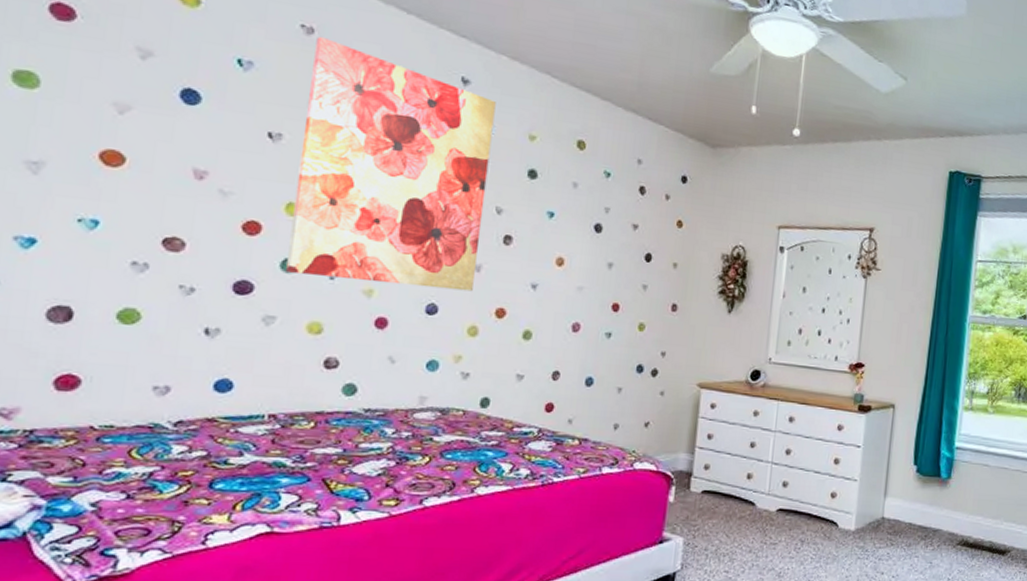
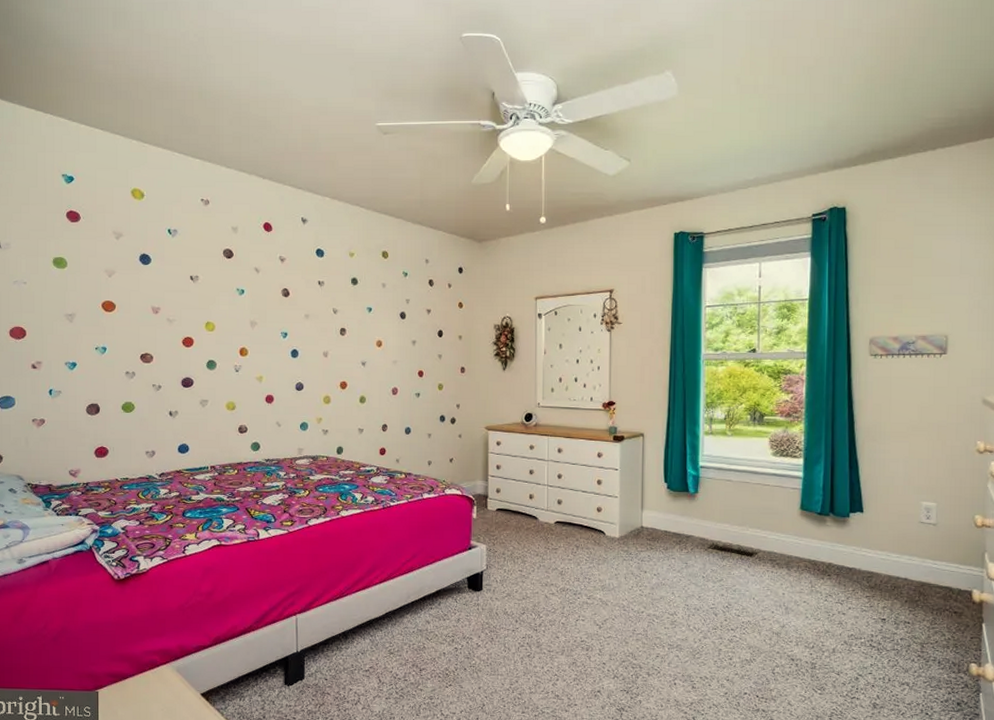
wall art: present [286,36,496,292] -> none [210,205,325,372]

